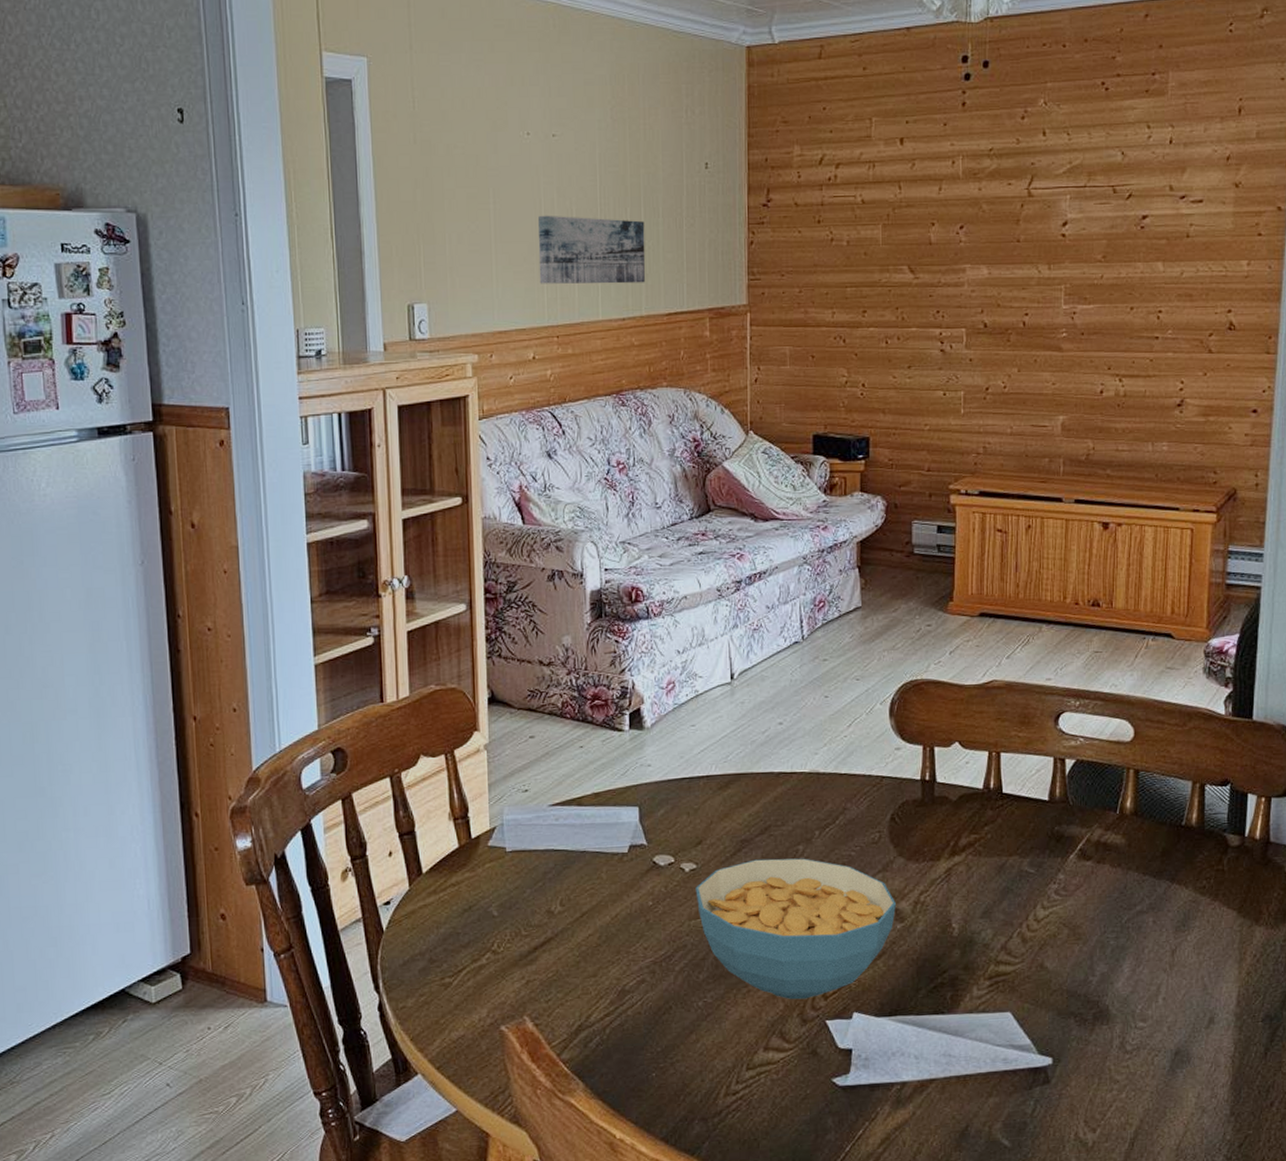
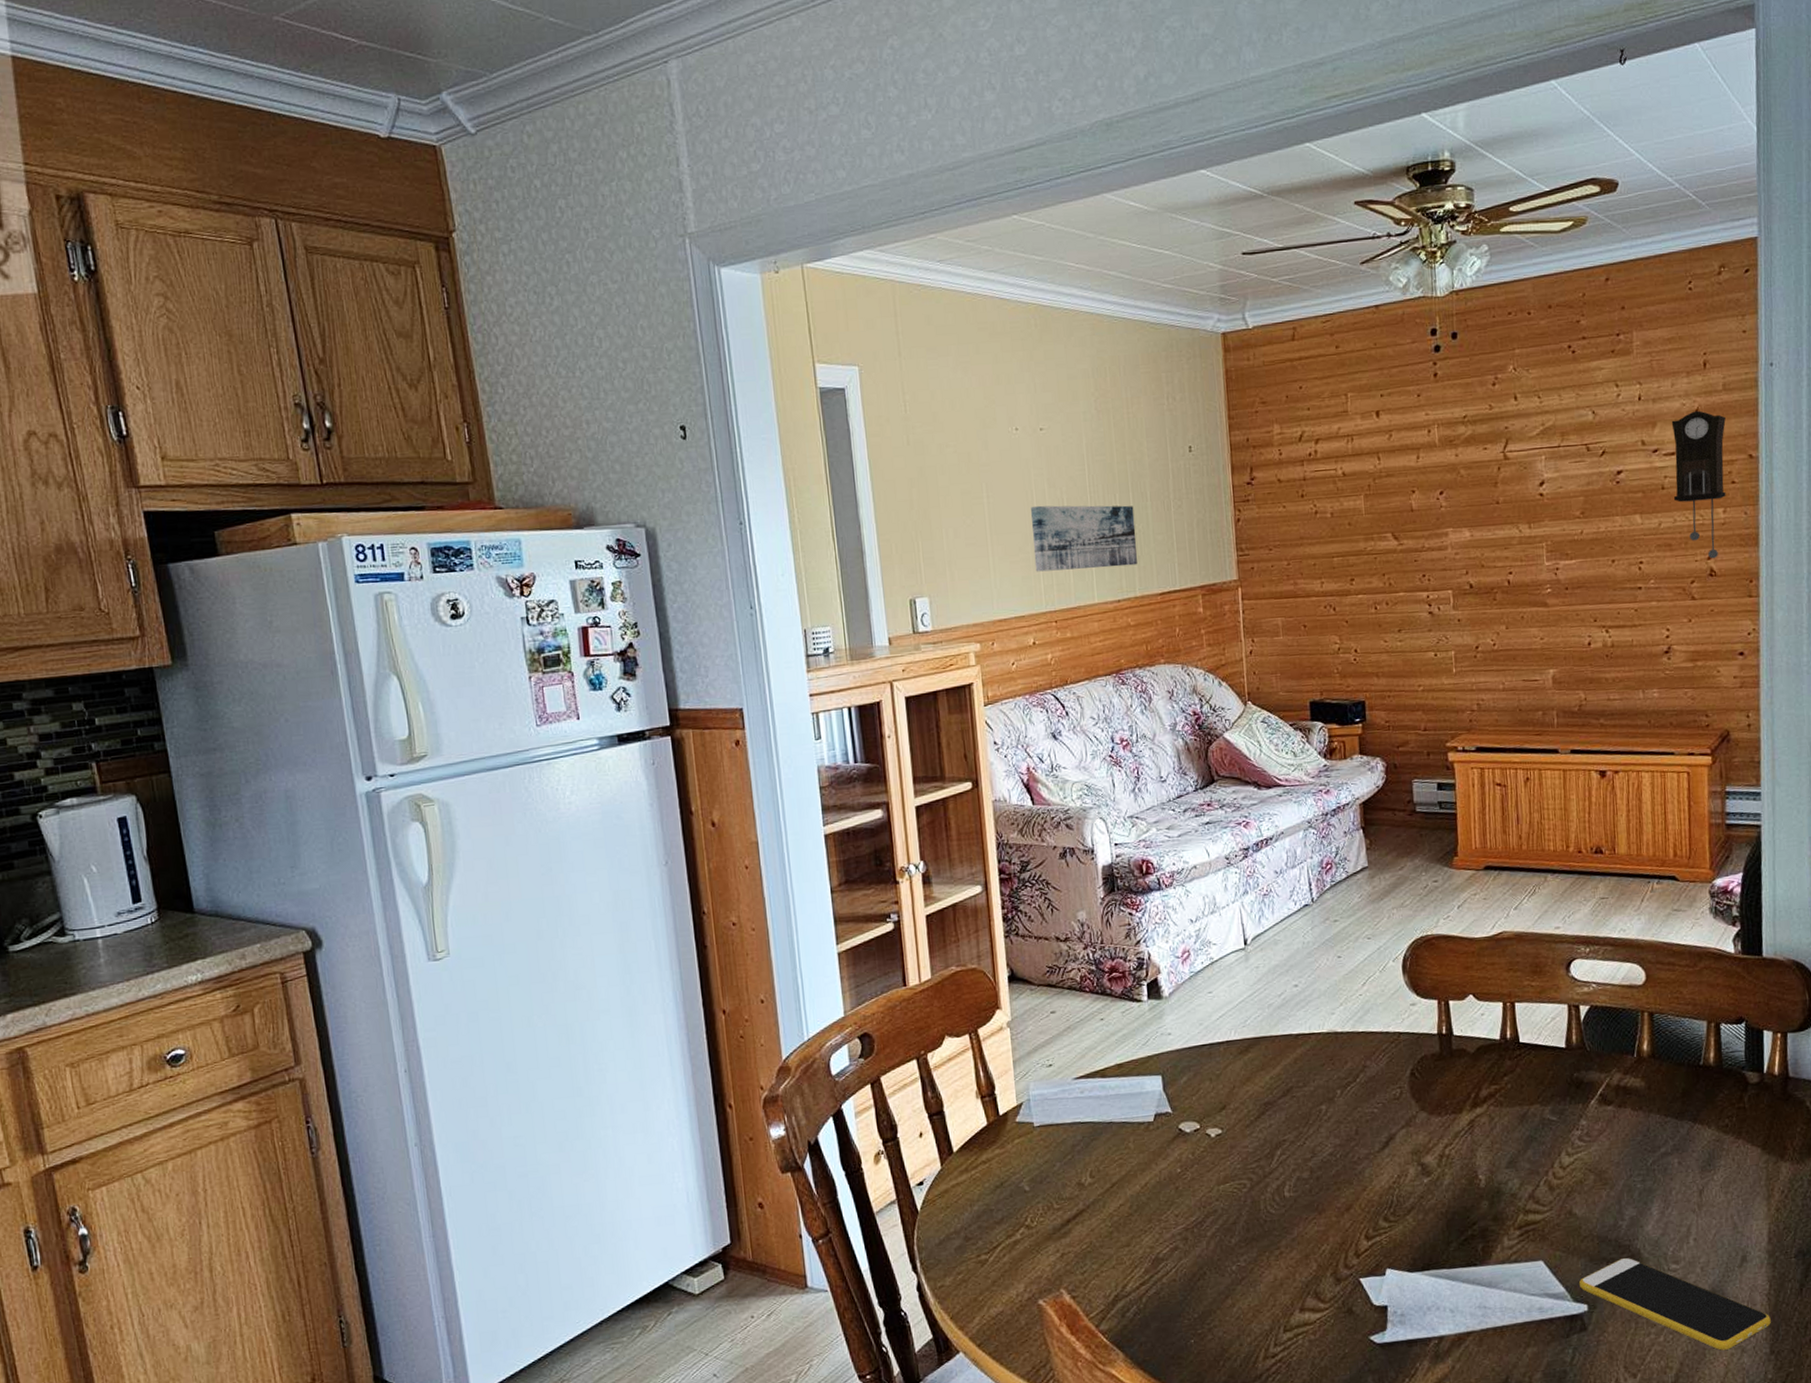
cereal bowl: present [695,858,896,1000] -> none [1222,1117,1422,1259]
smartphone: none [1046,1014,1233,1110] -> present [1579,1258,1771,1350]
pendulum clock: none [1197,158,1257,312] -> present [1671,410,1726,559]

